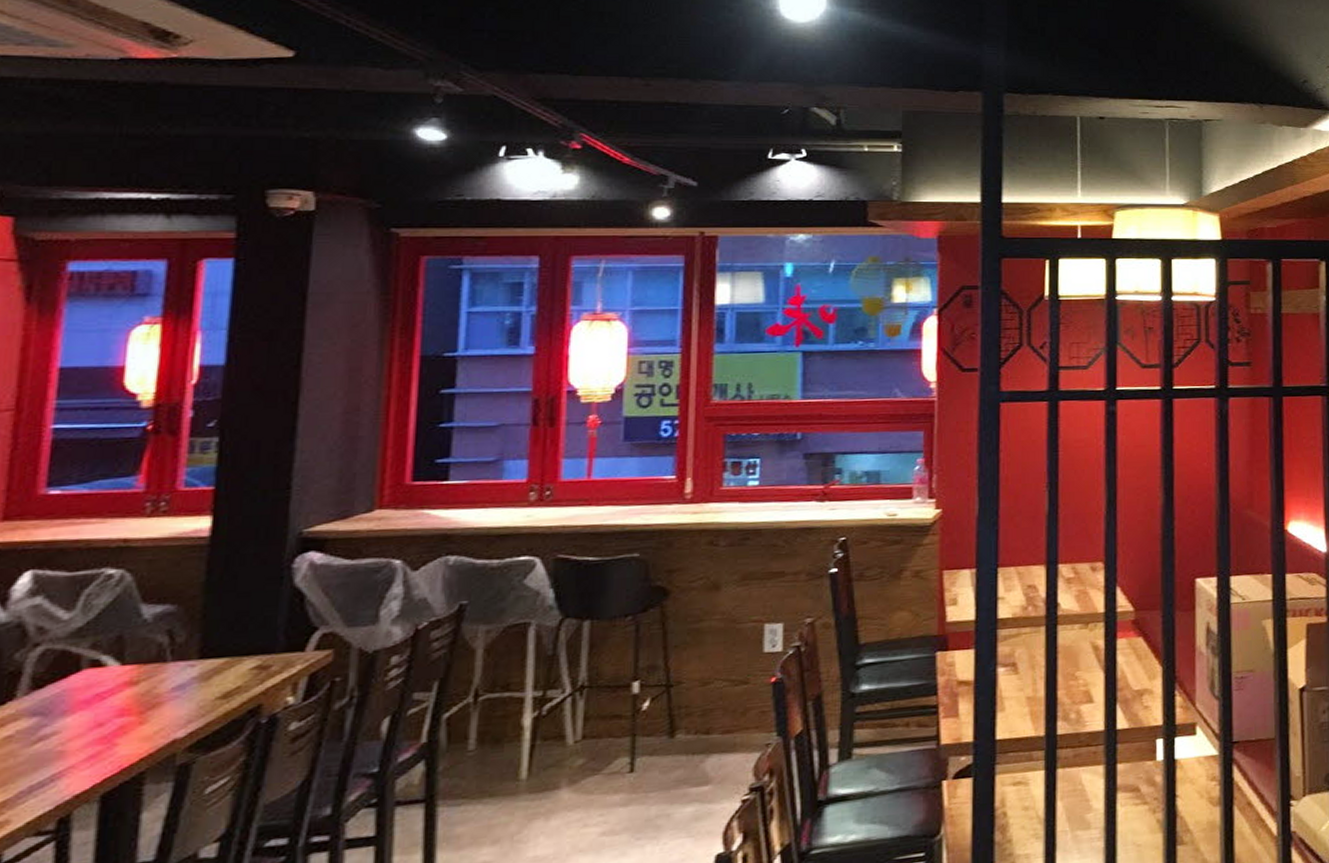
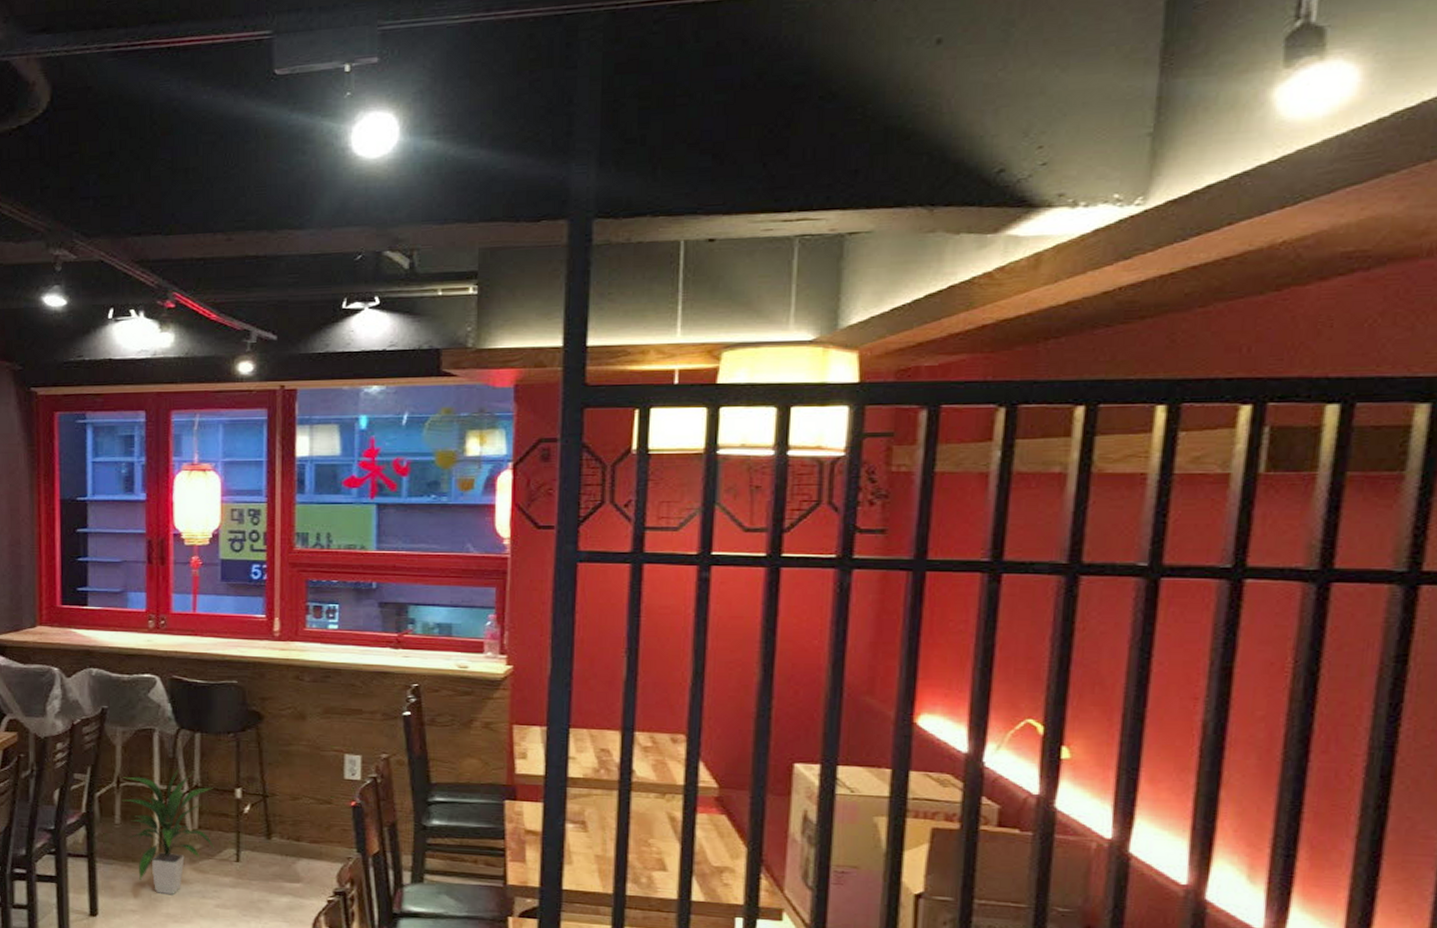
indoor plant: none [479,666,604,832] -> present [121,767,215,894]

